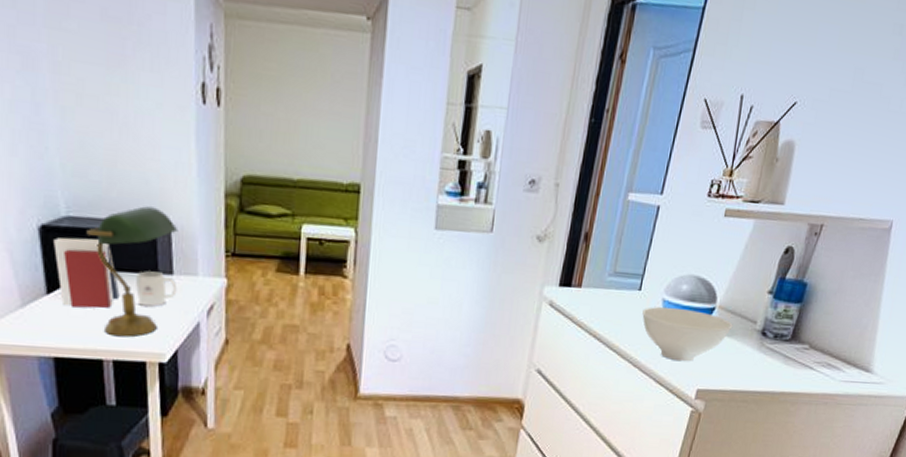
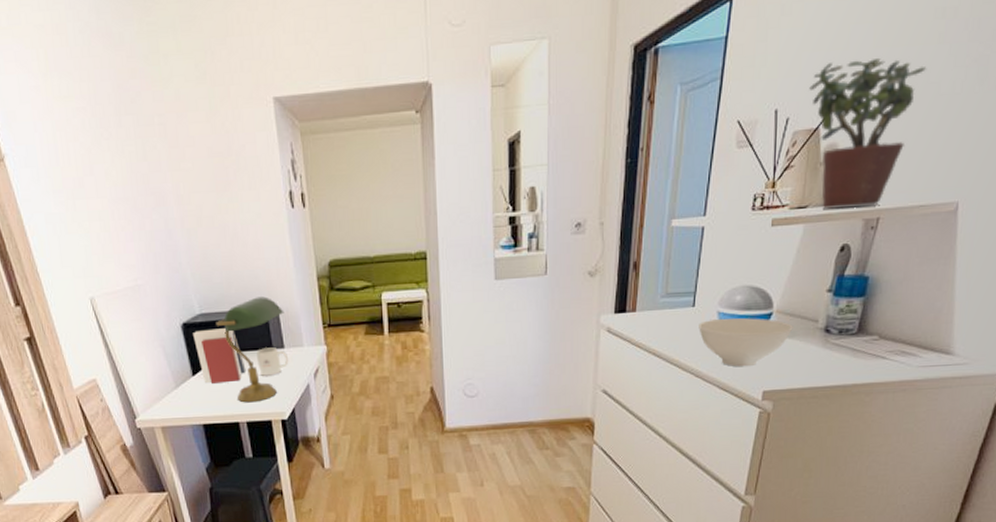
potted plant: none [773,57,881,213] -> present [809,59,927,209]

